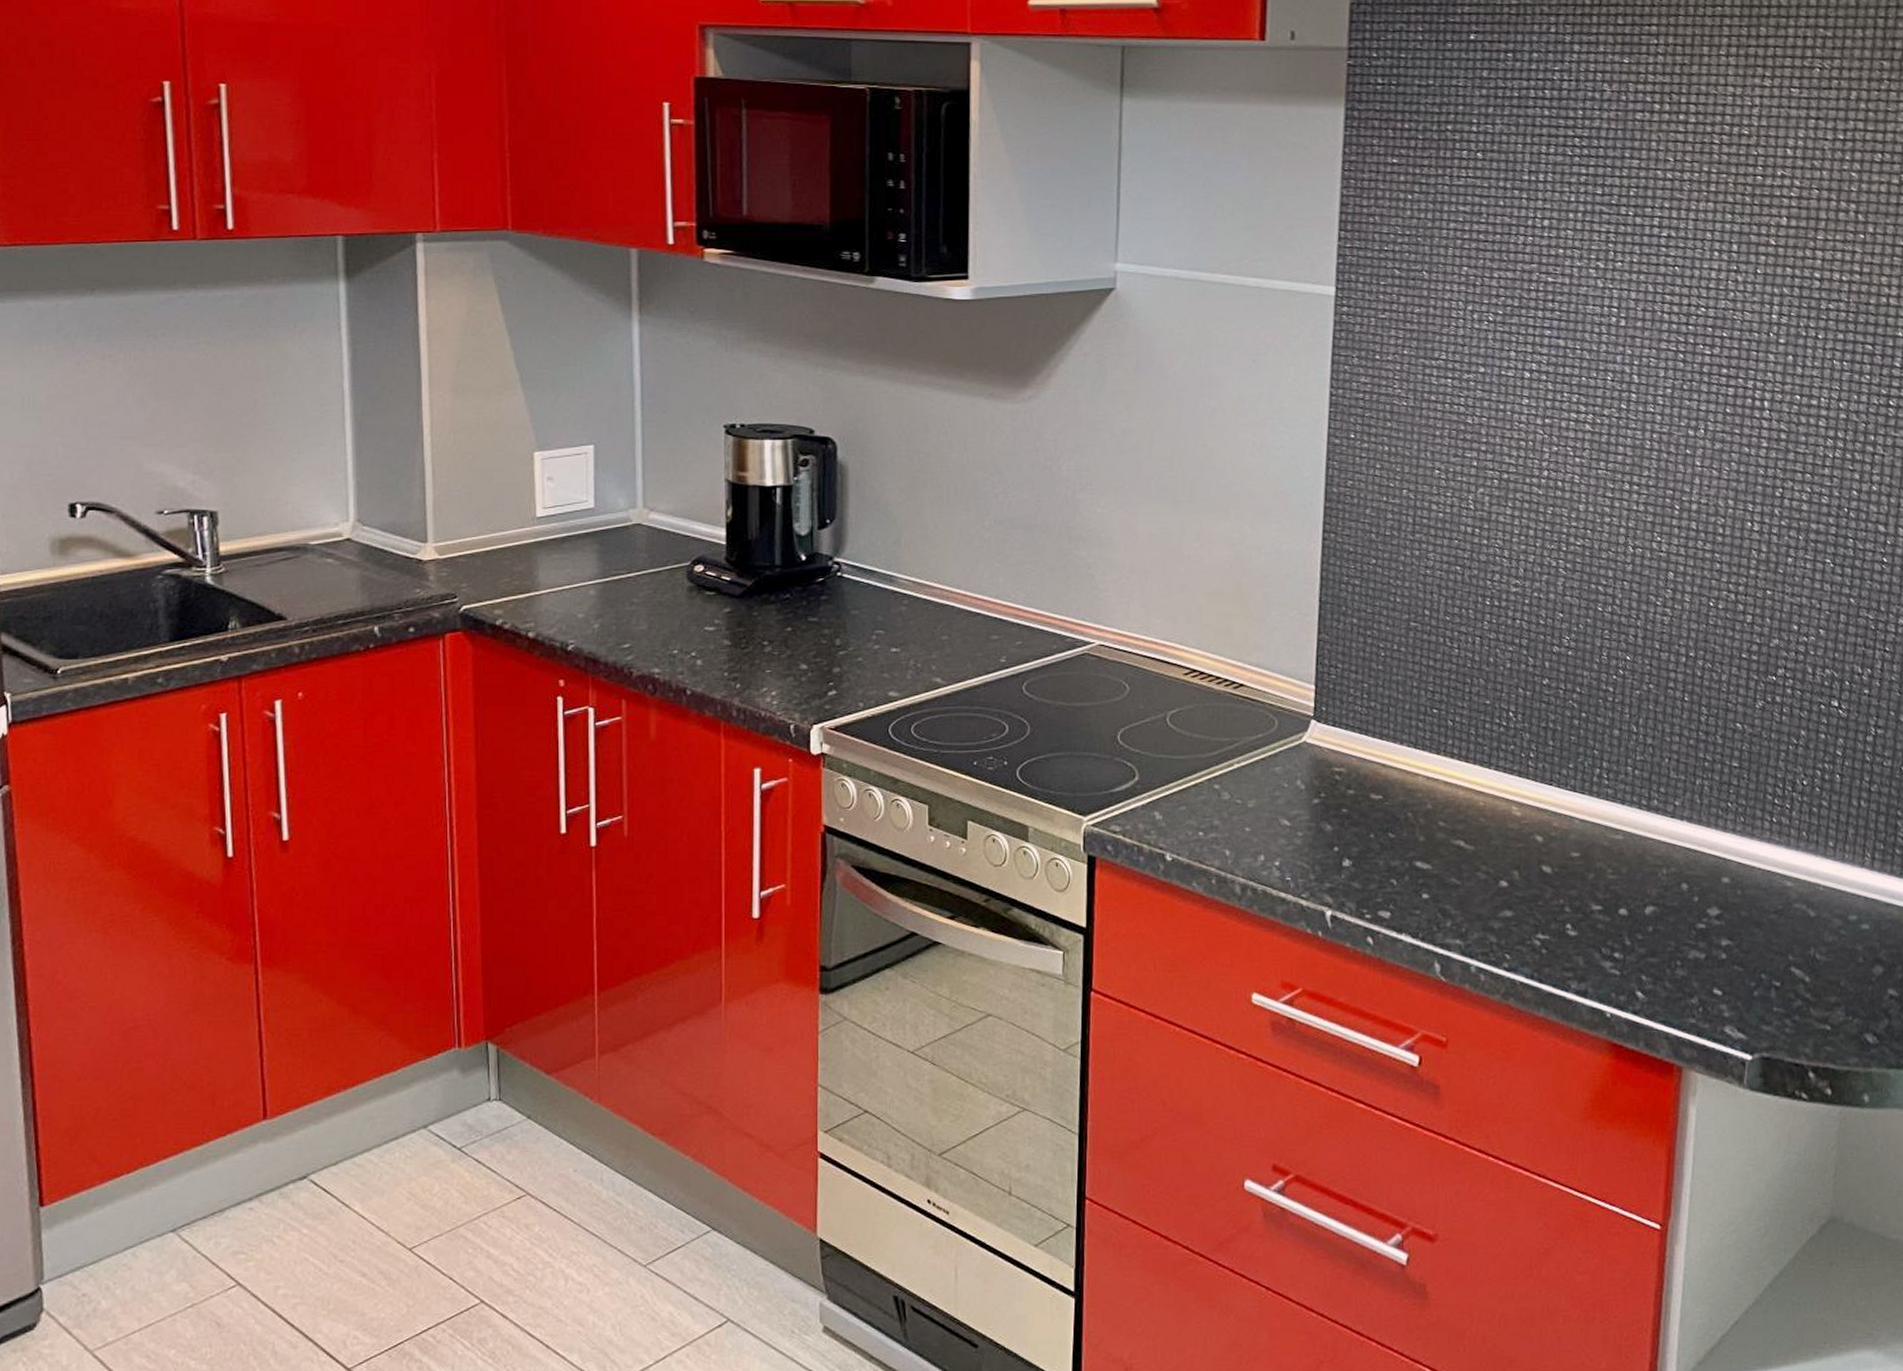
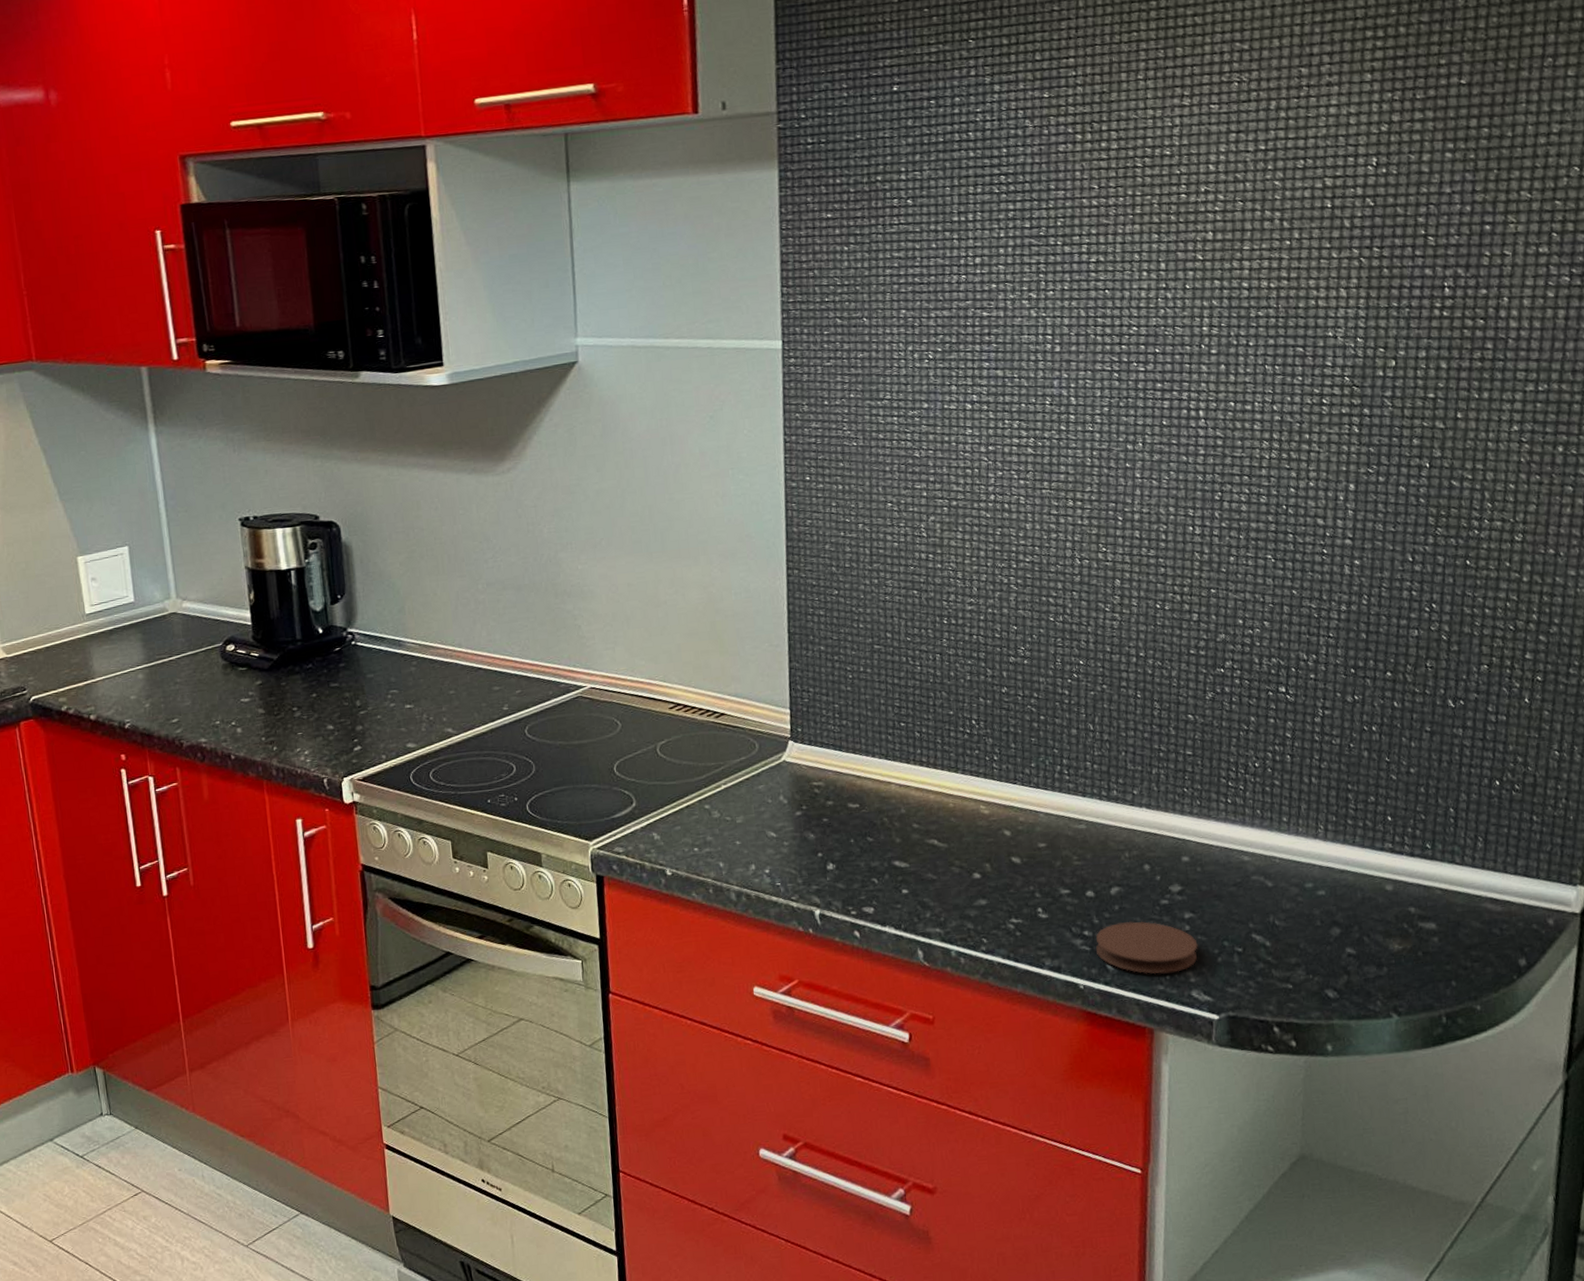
coaster: none [1626,944,1734,1006] -> present [1096,921,1198,975]

